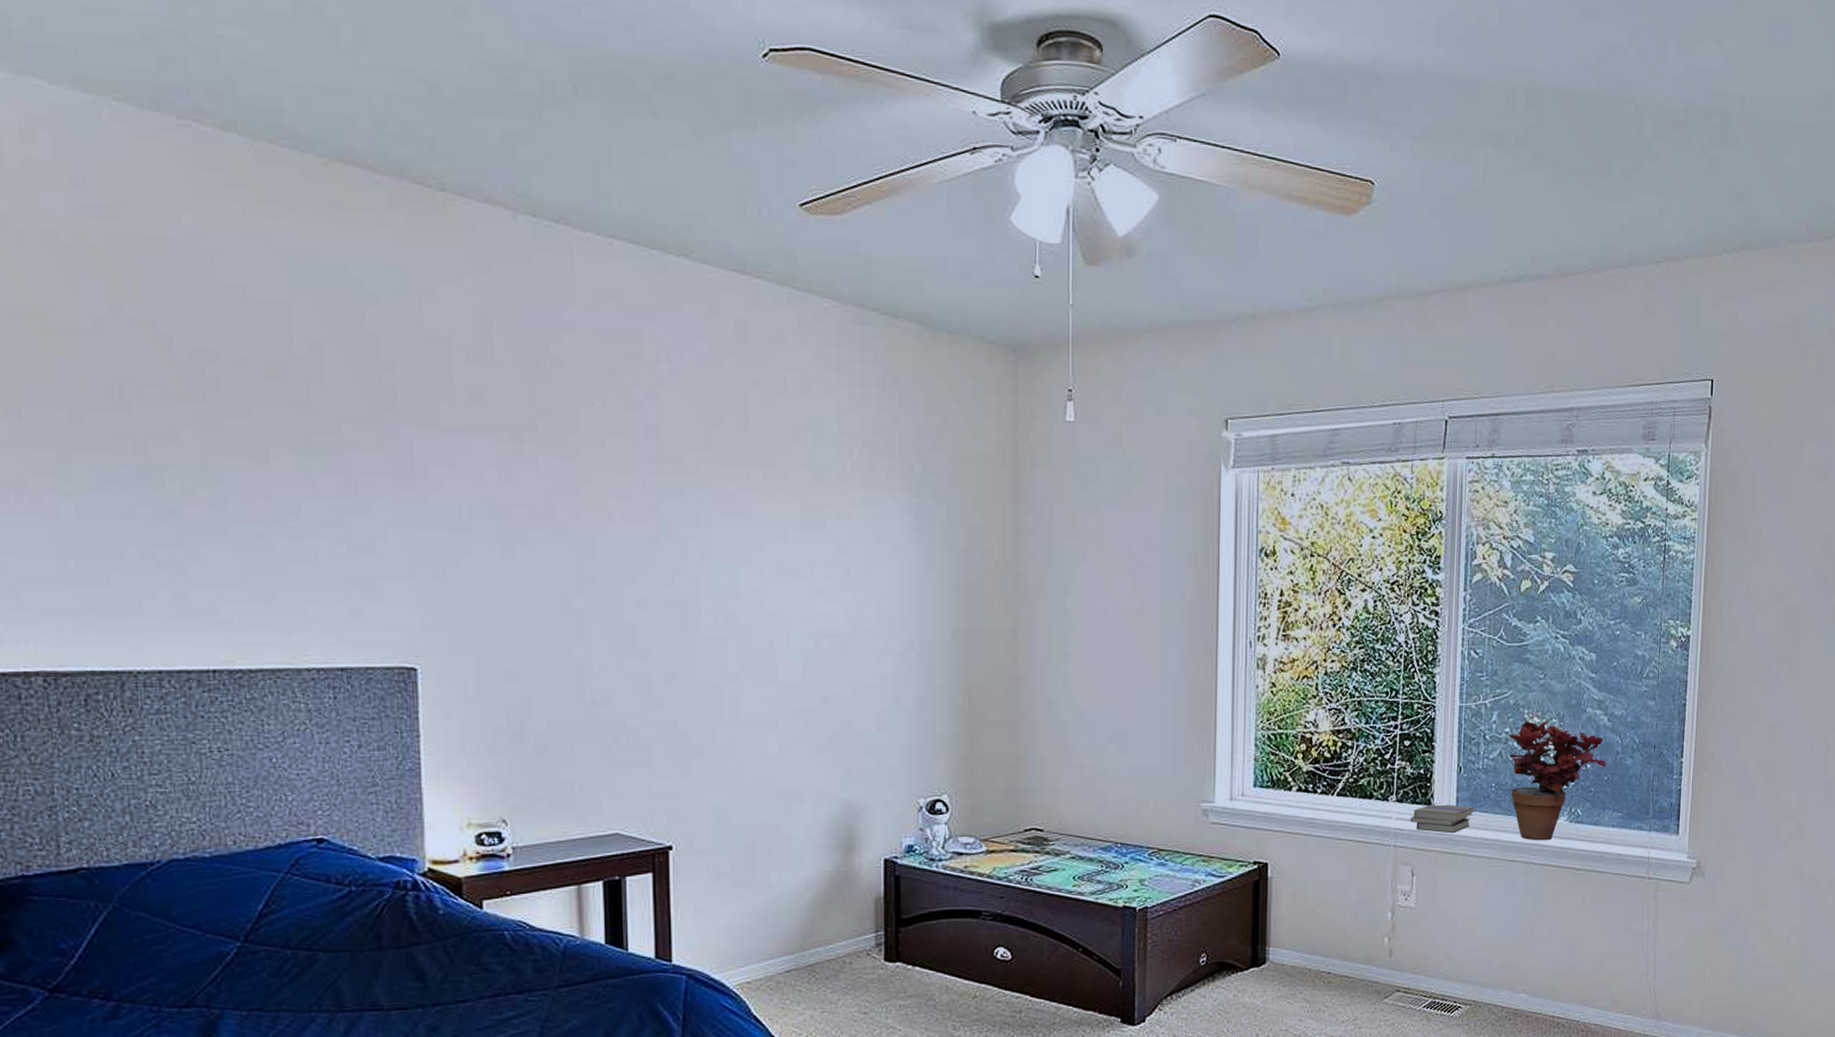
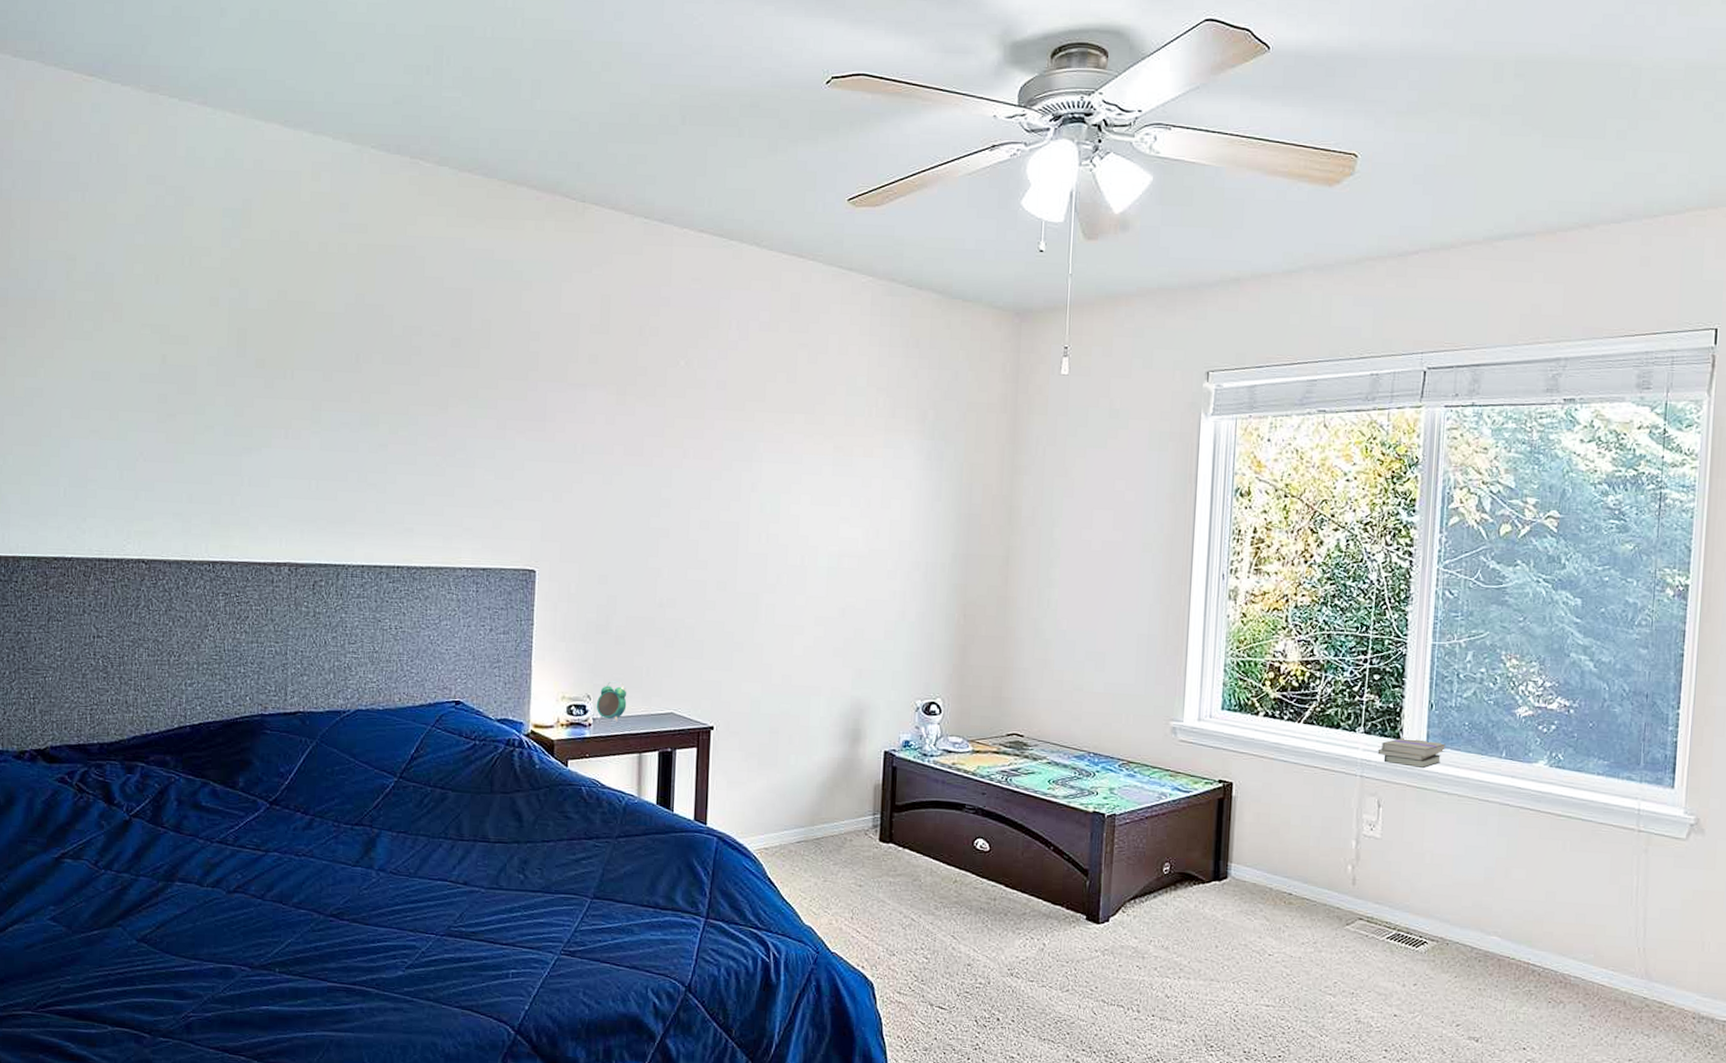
alarm clock: none [515,800,556,851] -> present [596,681,627,723]
potted plant: present [1508,721,1606,841] -> none [1484,662,1592,784]

